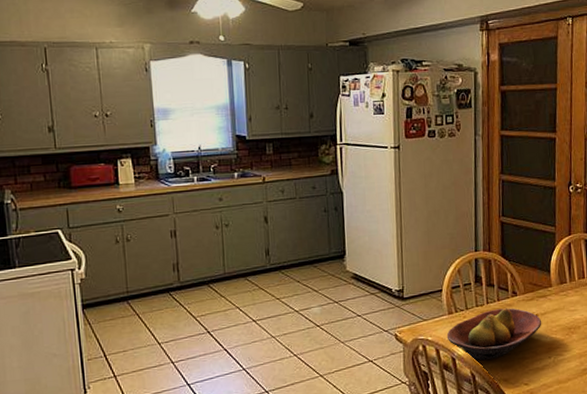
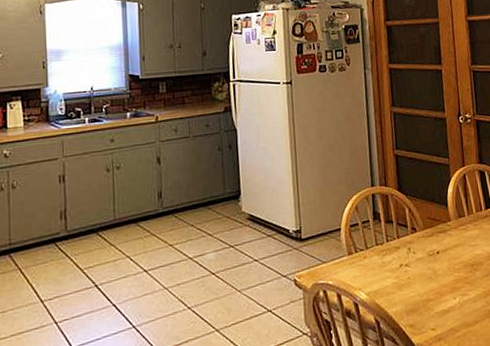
fruit bowl: present [446,308,542,361] -> none [347,245,444,305]

